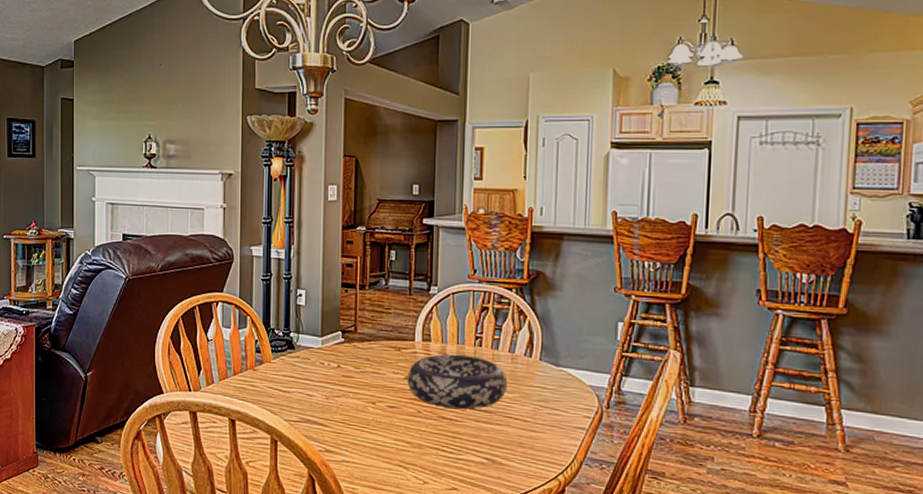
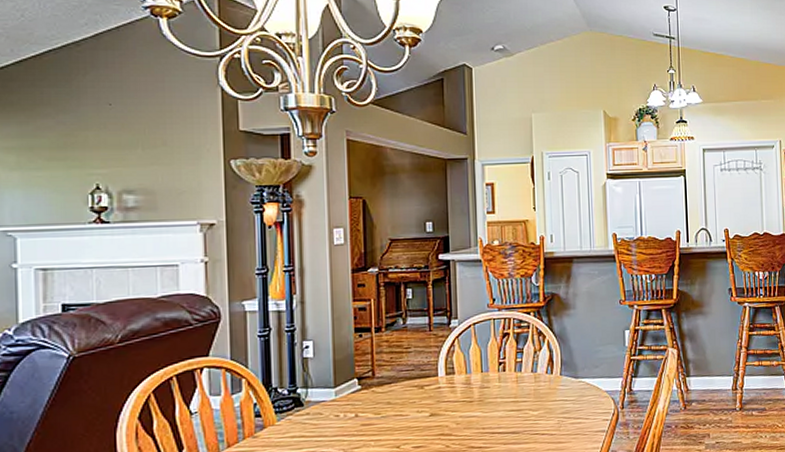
decorative bowl: present [407,354,508,409] -> none [432,381,533,437]

